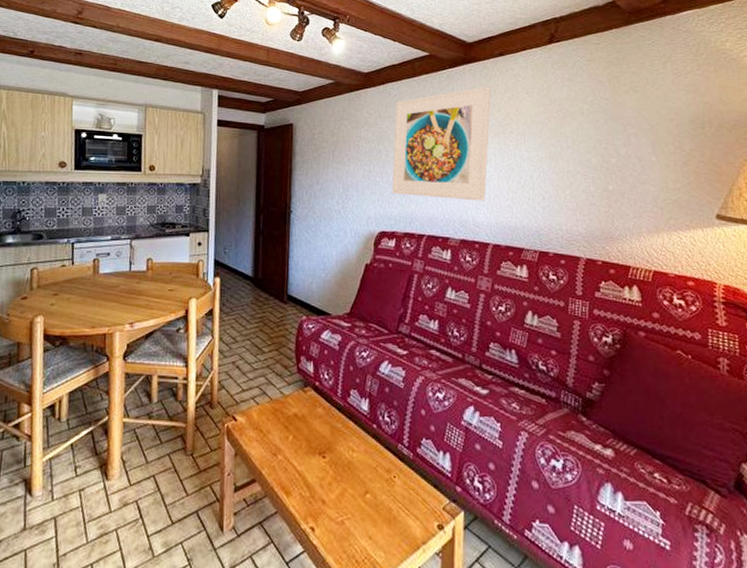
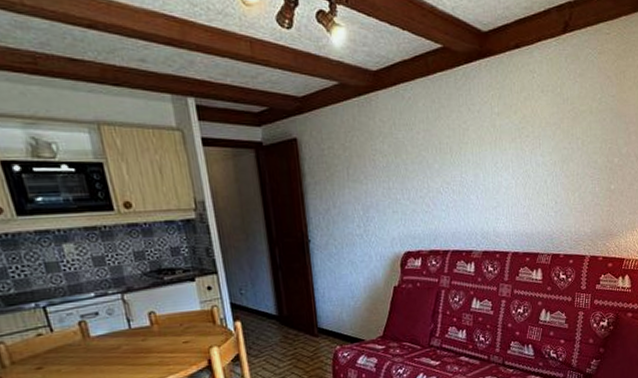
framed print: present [392,86,492,201] -> none [410,85,508,212]

